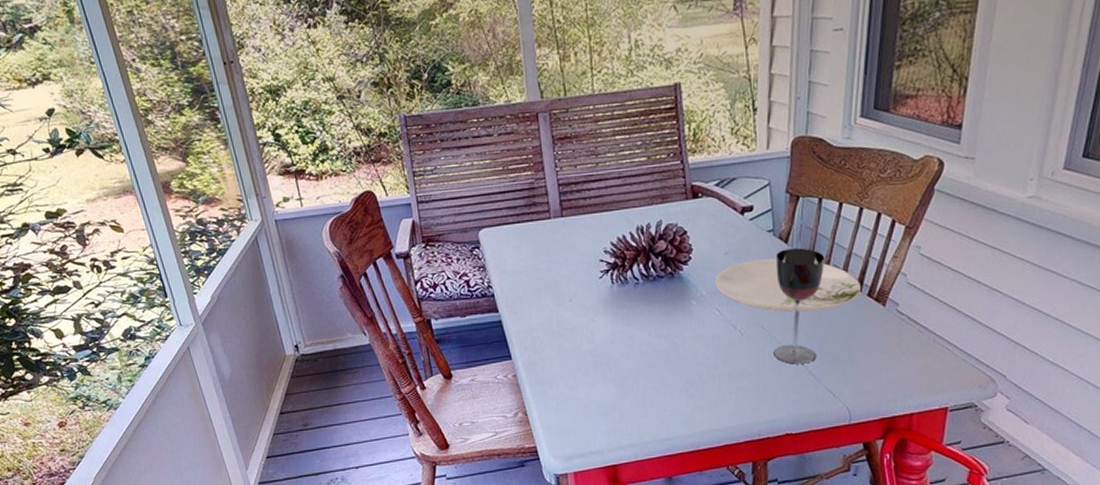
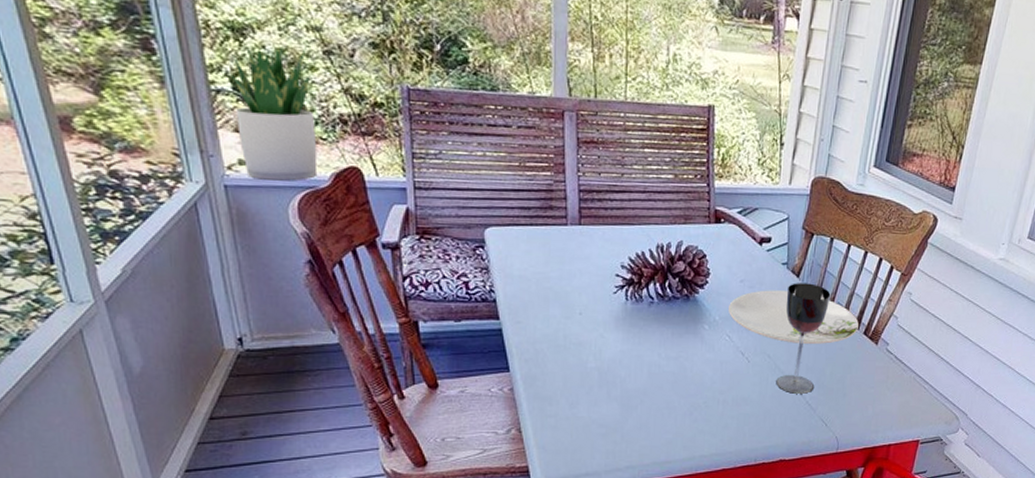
planter: none [272,96,342,212] -> present [230,46,318,181]

